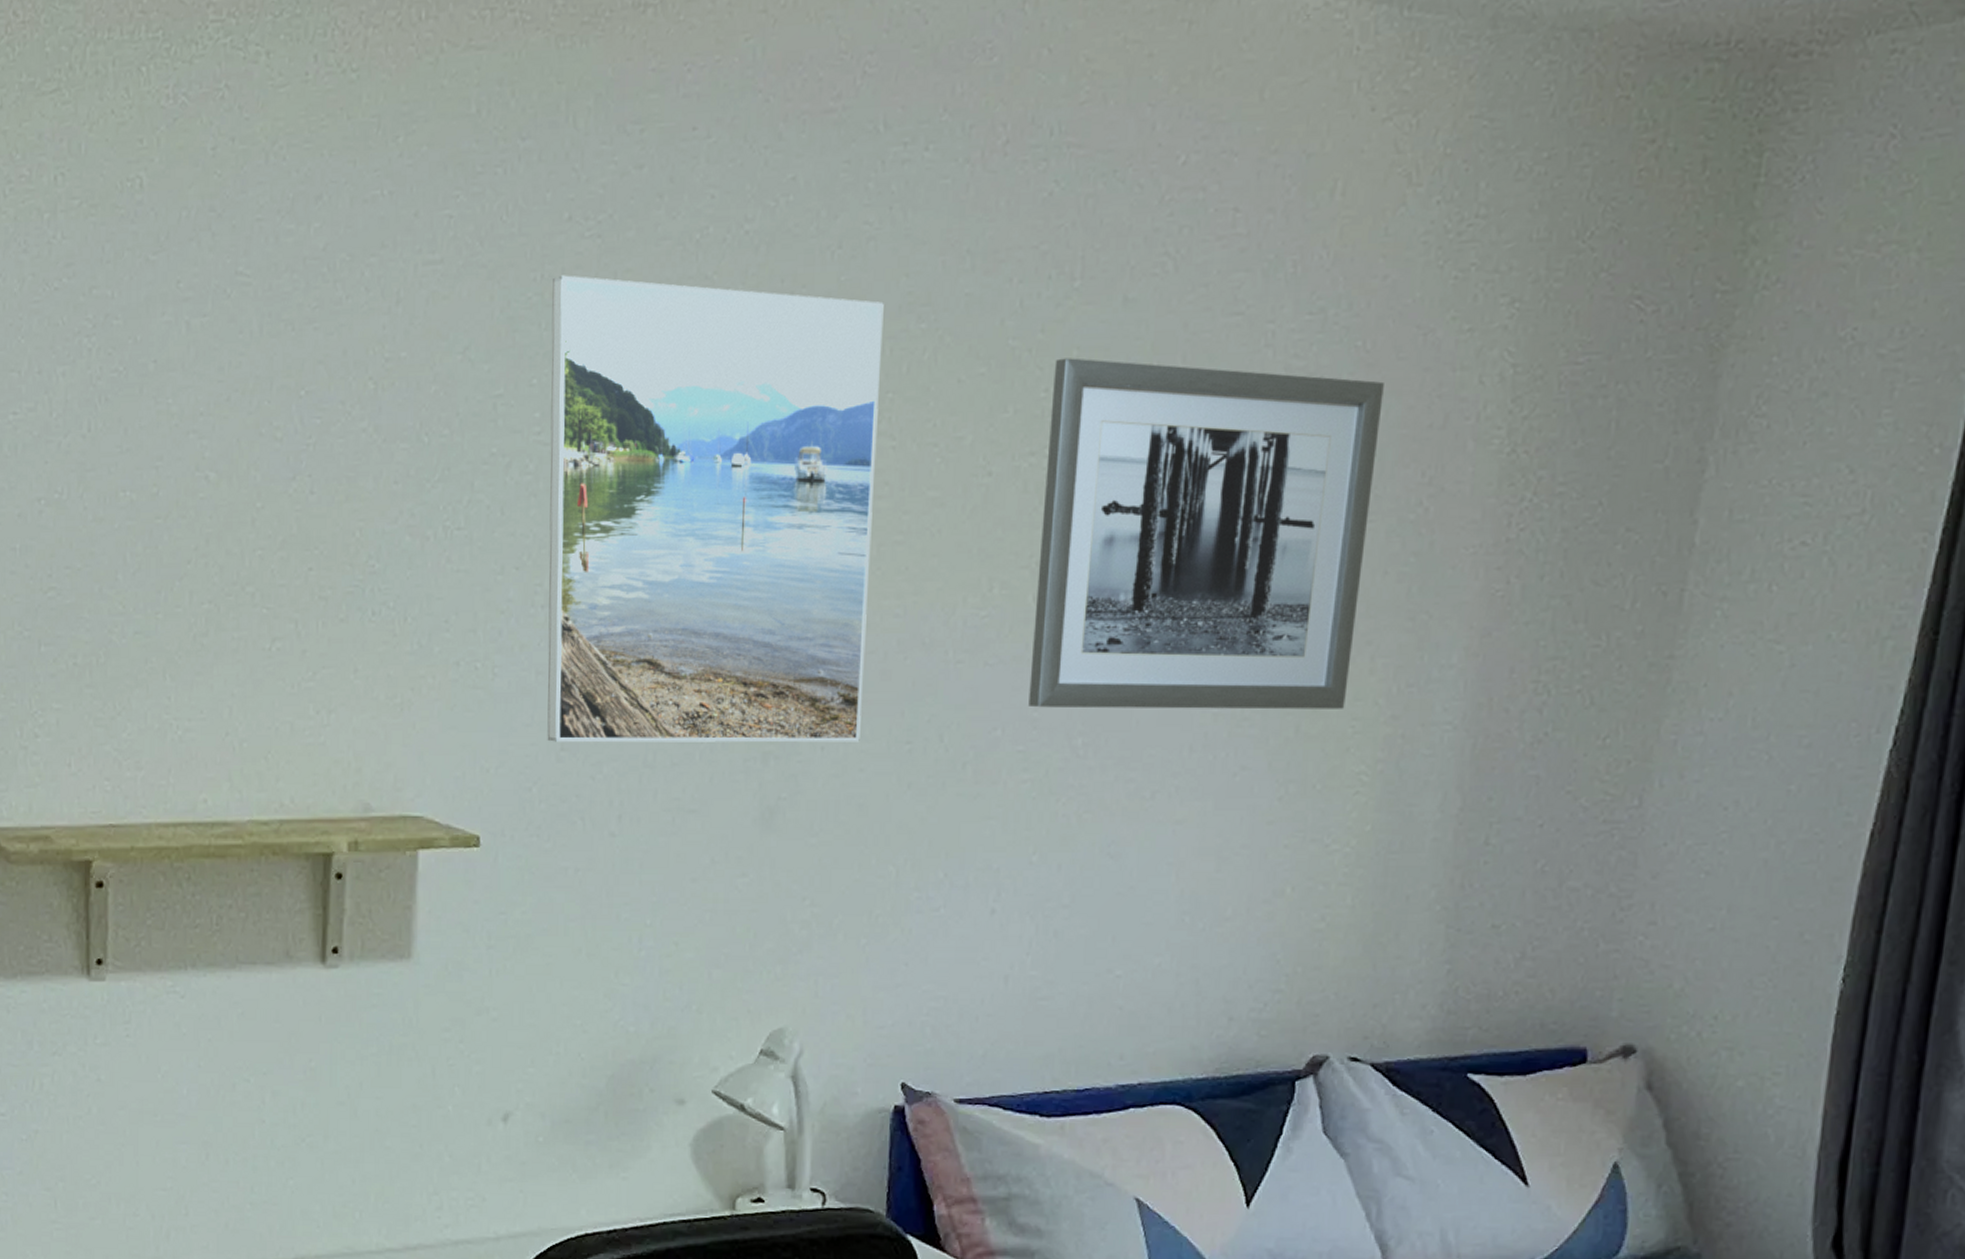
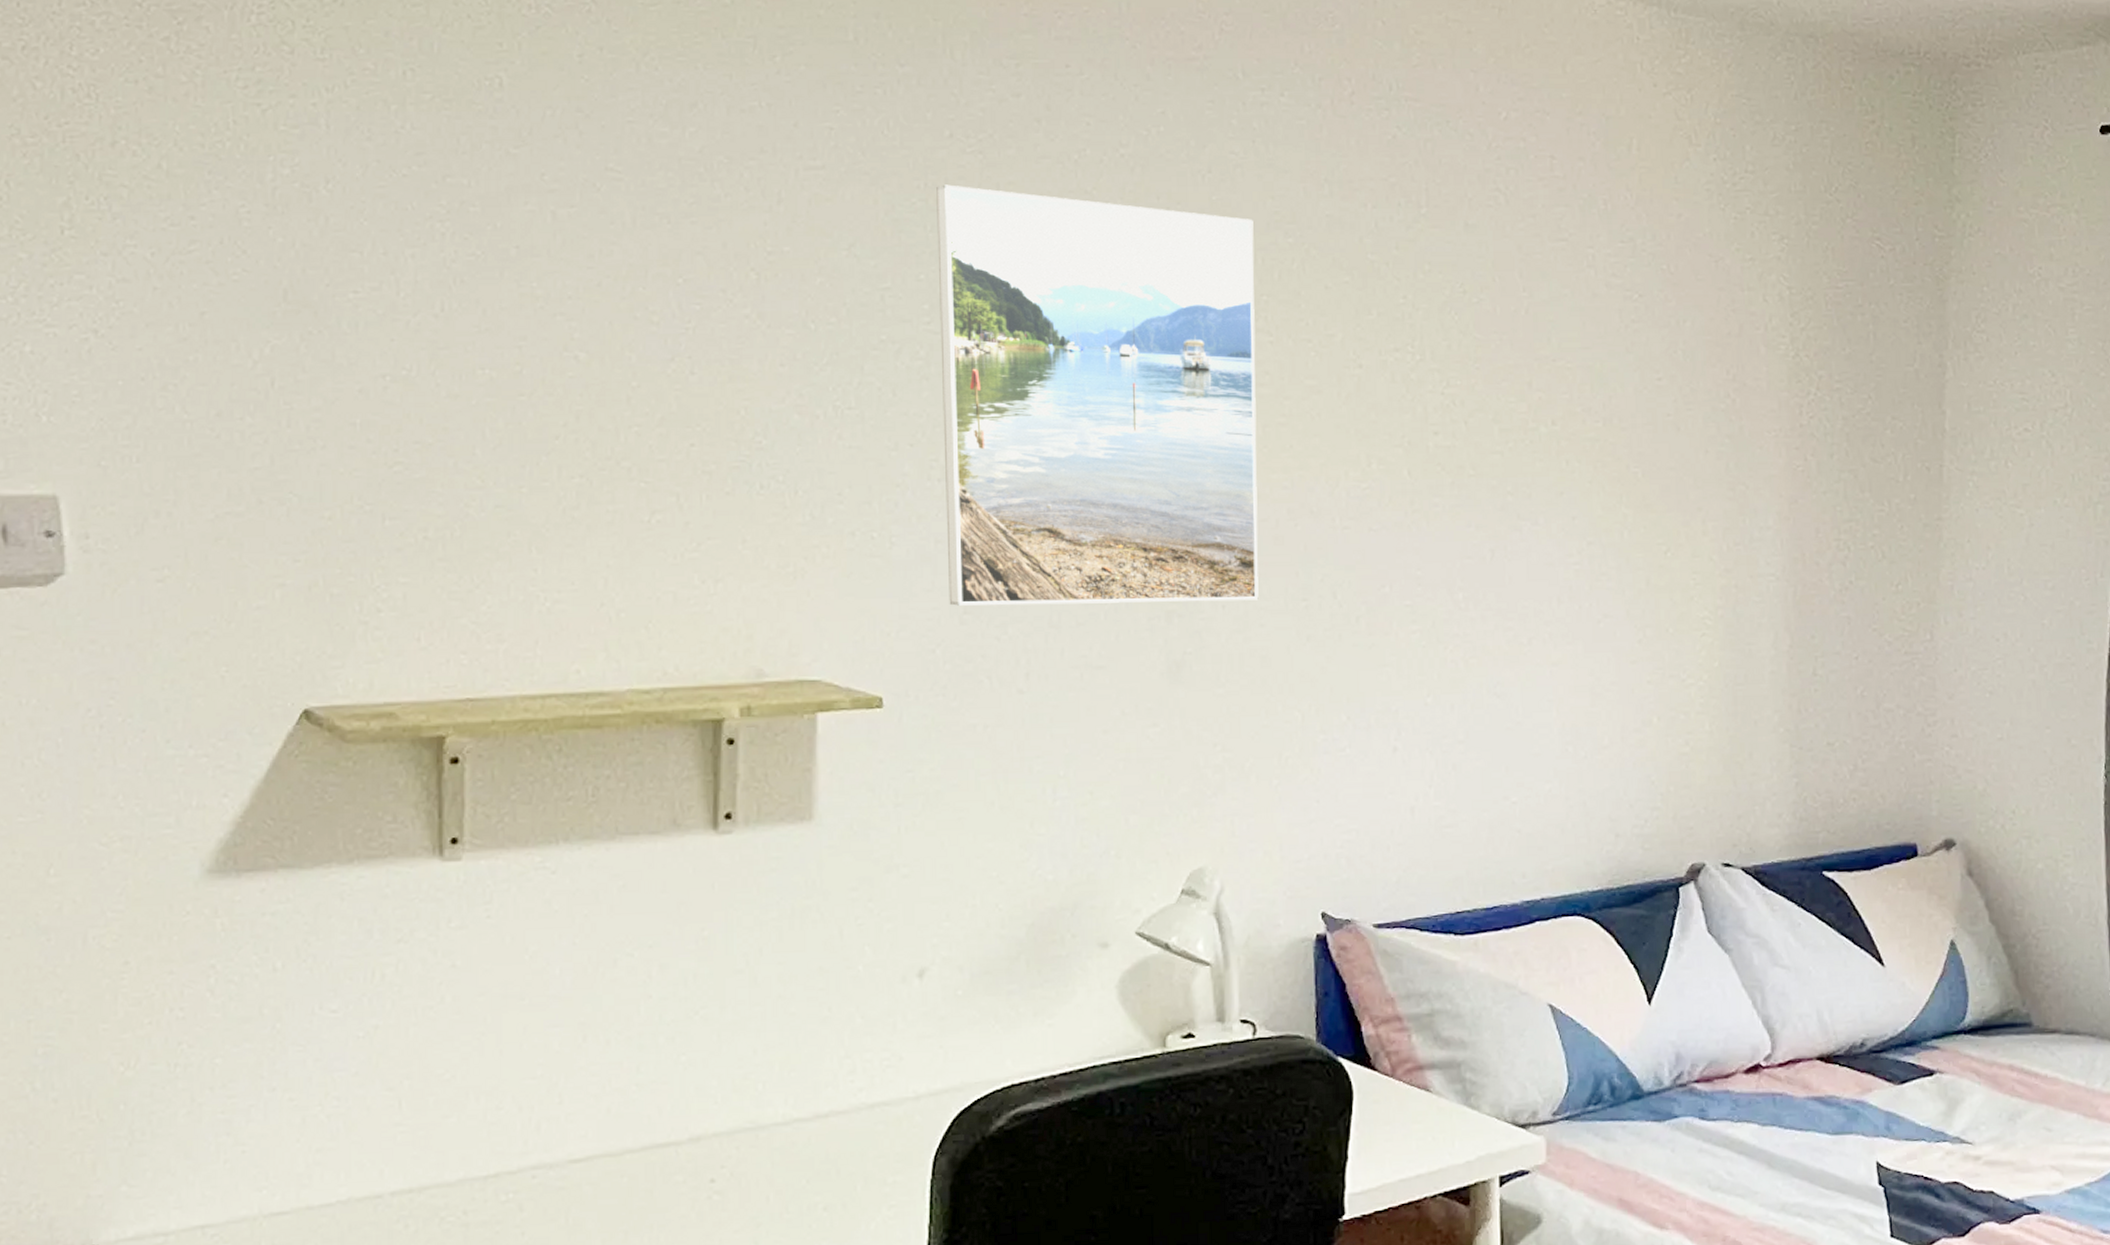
wall art: present [1028,358,1384,710] -> none [1410,271,1689,567]

